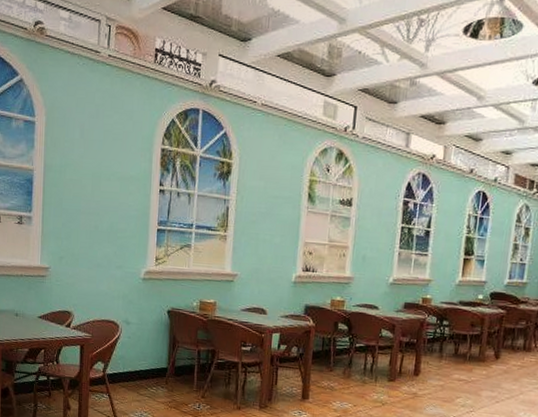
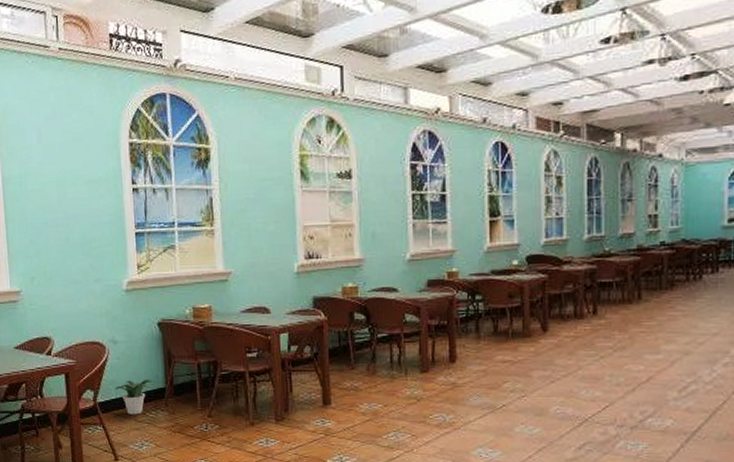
potted plant: none [122,357,157,389] -> present [114,380,153,415]

